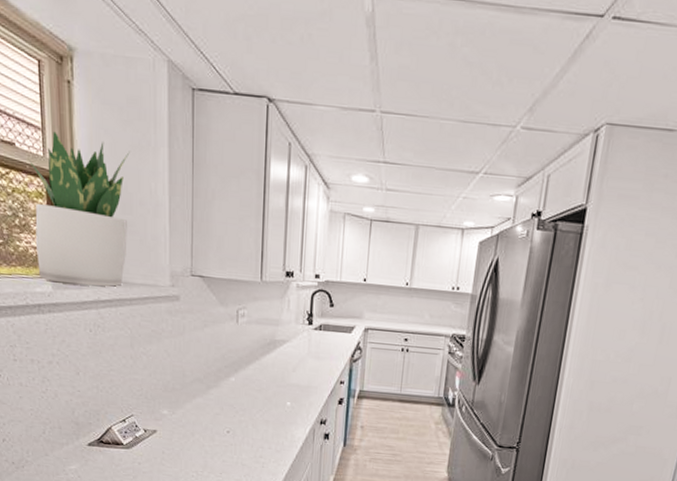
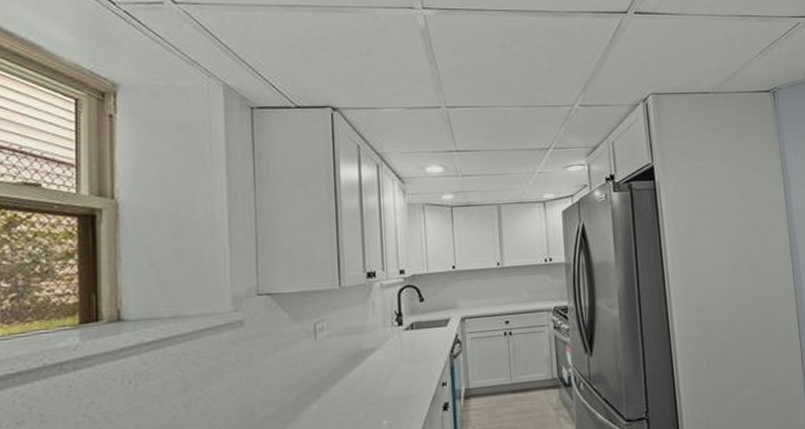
planter: present [29,131,130,288] -> none [58,166,182,333]

